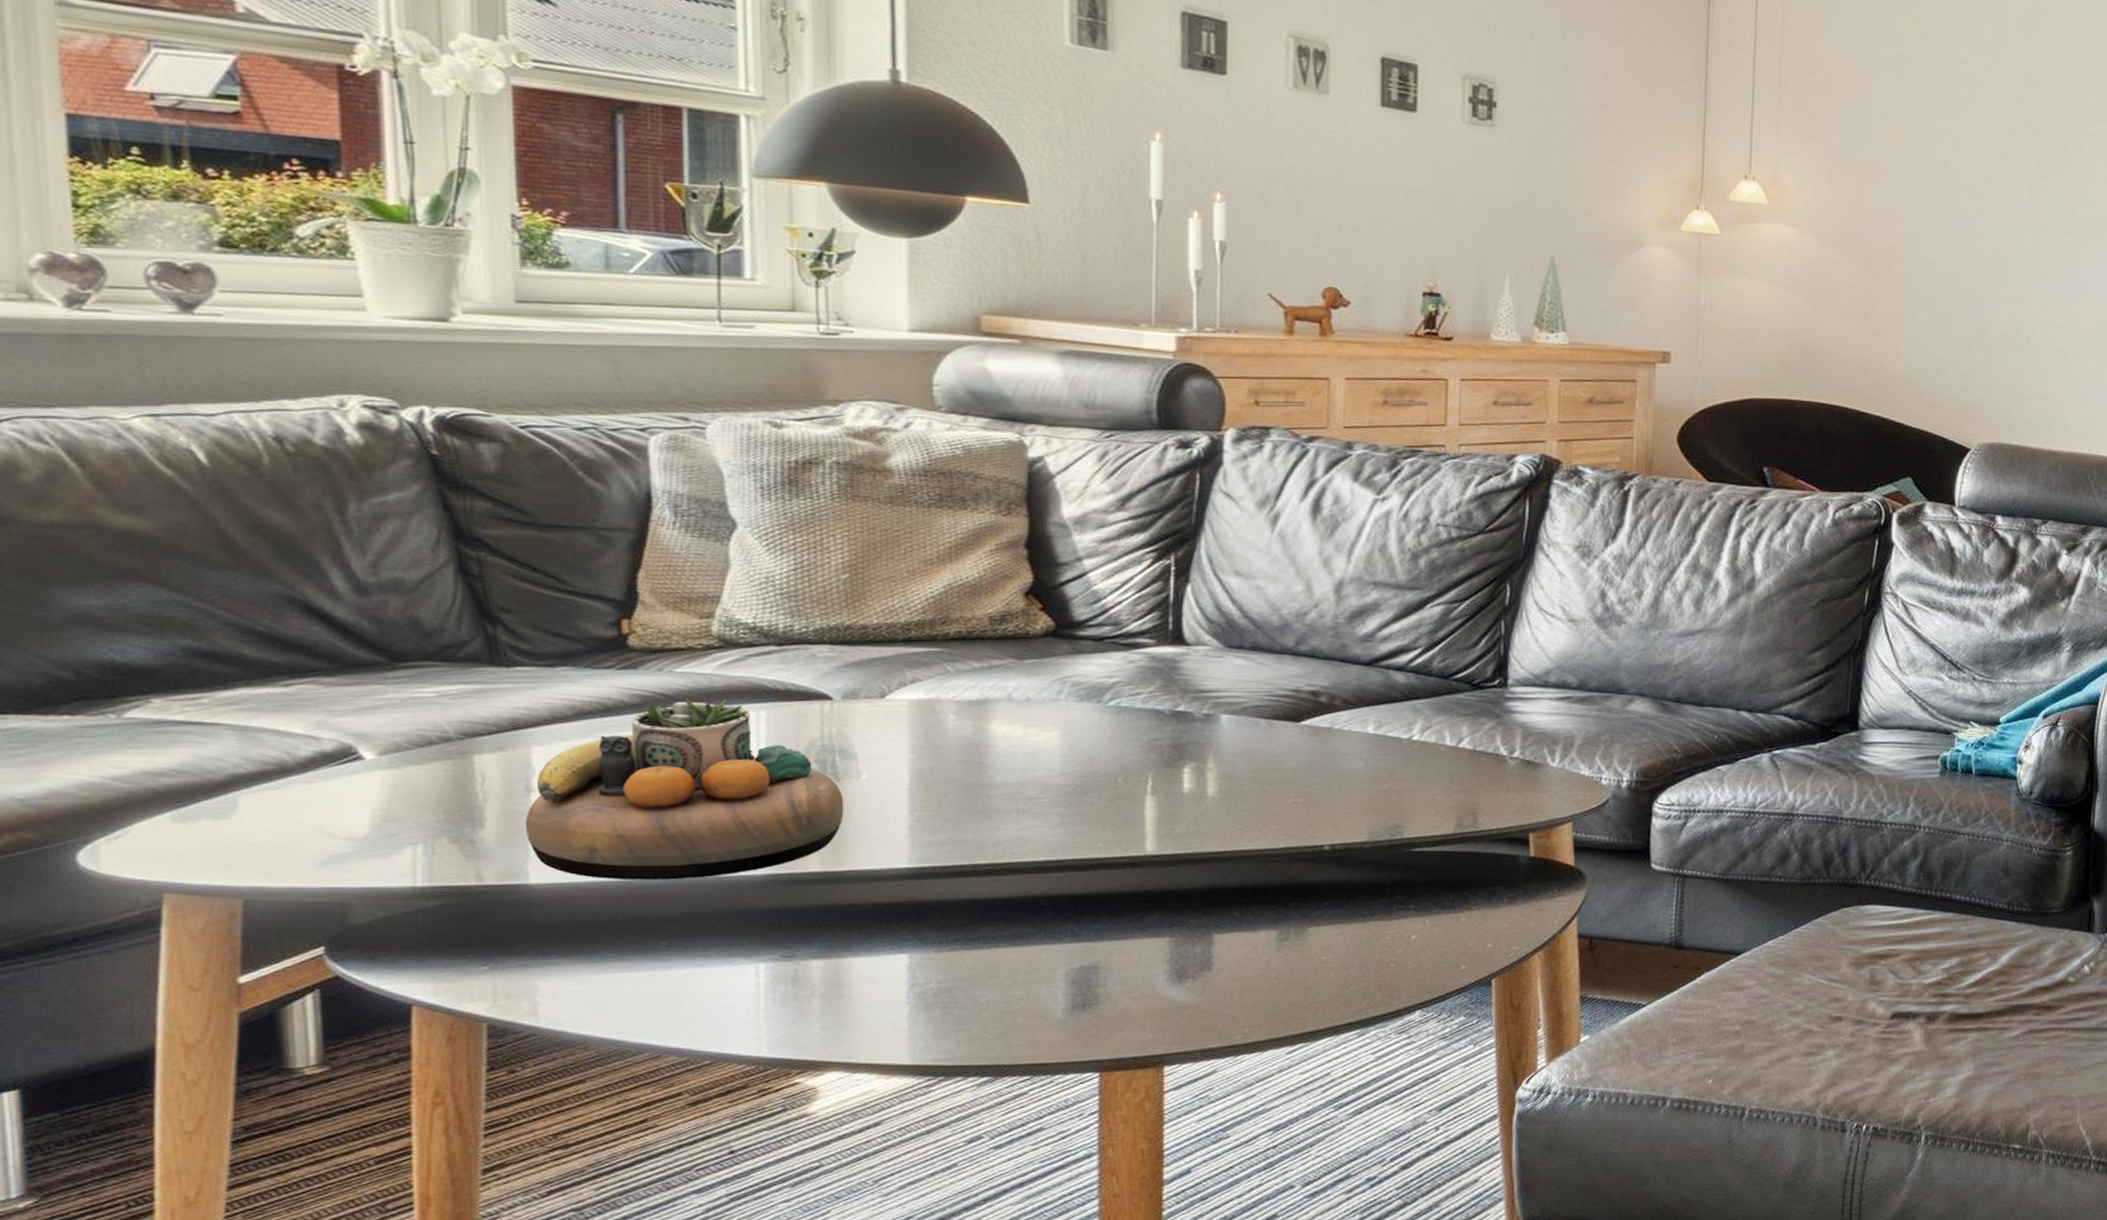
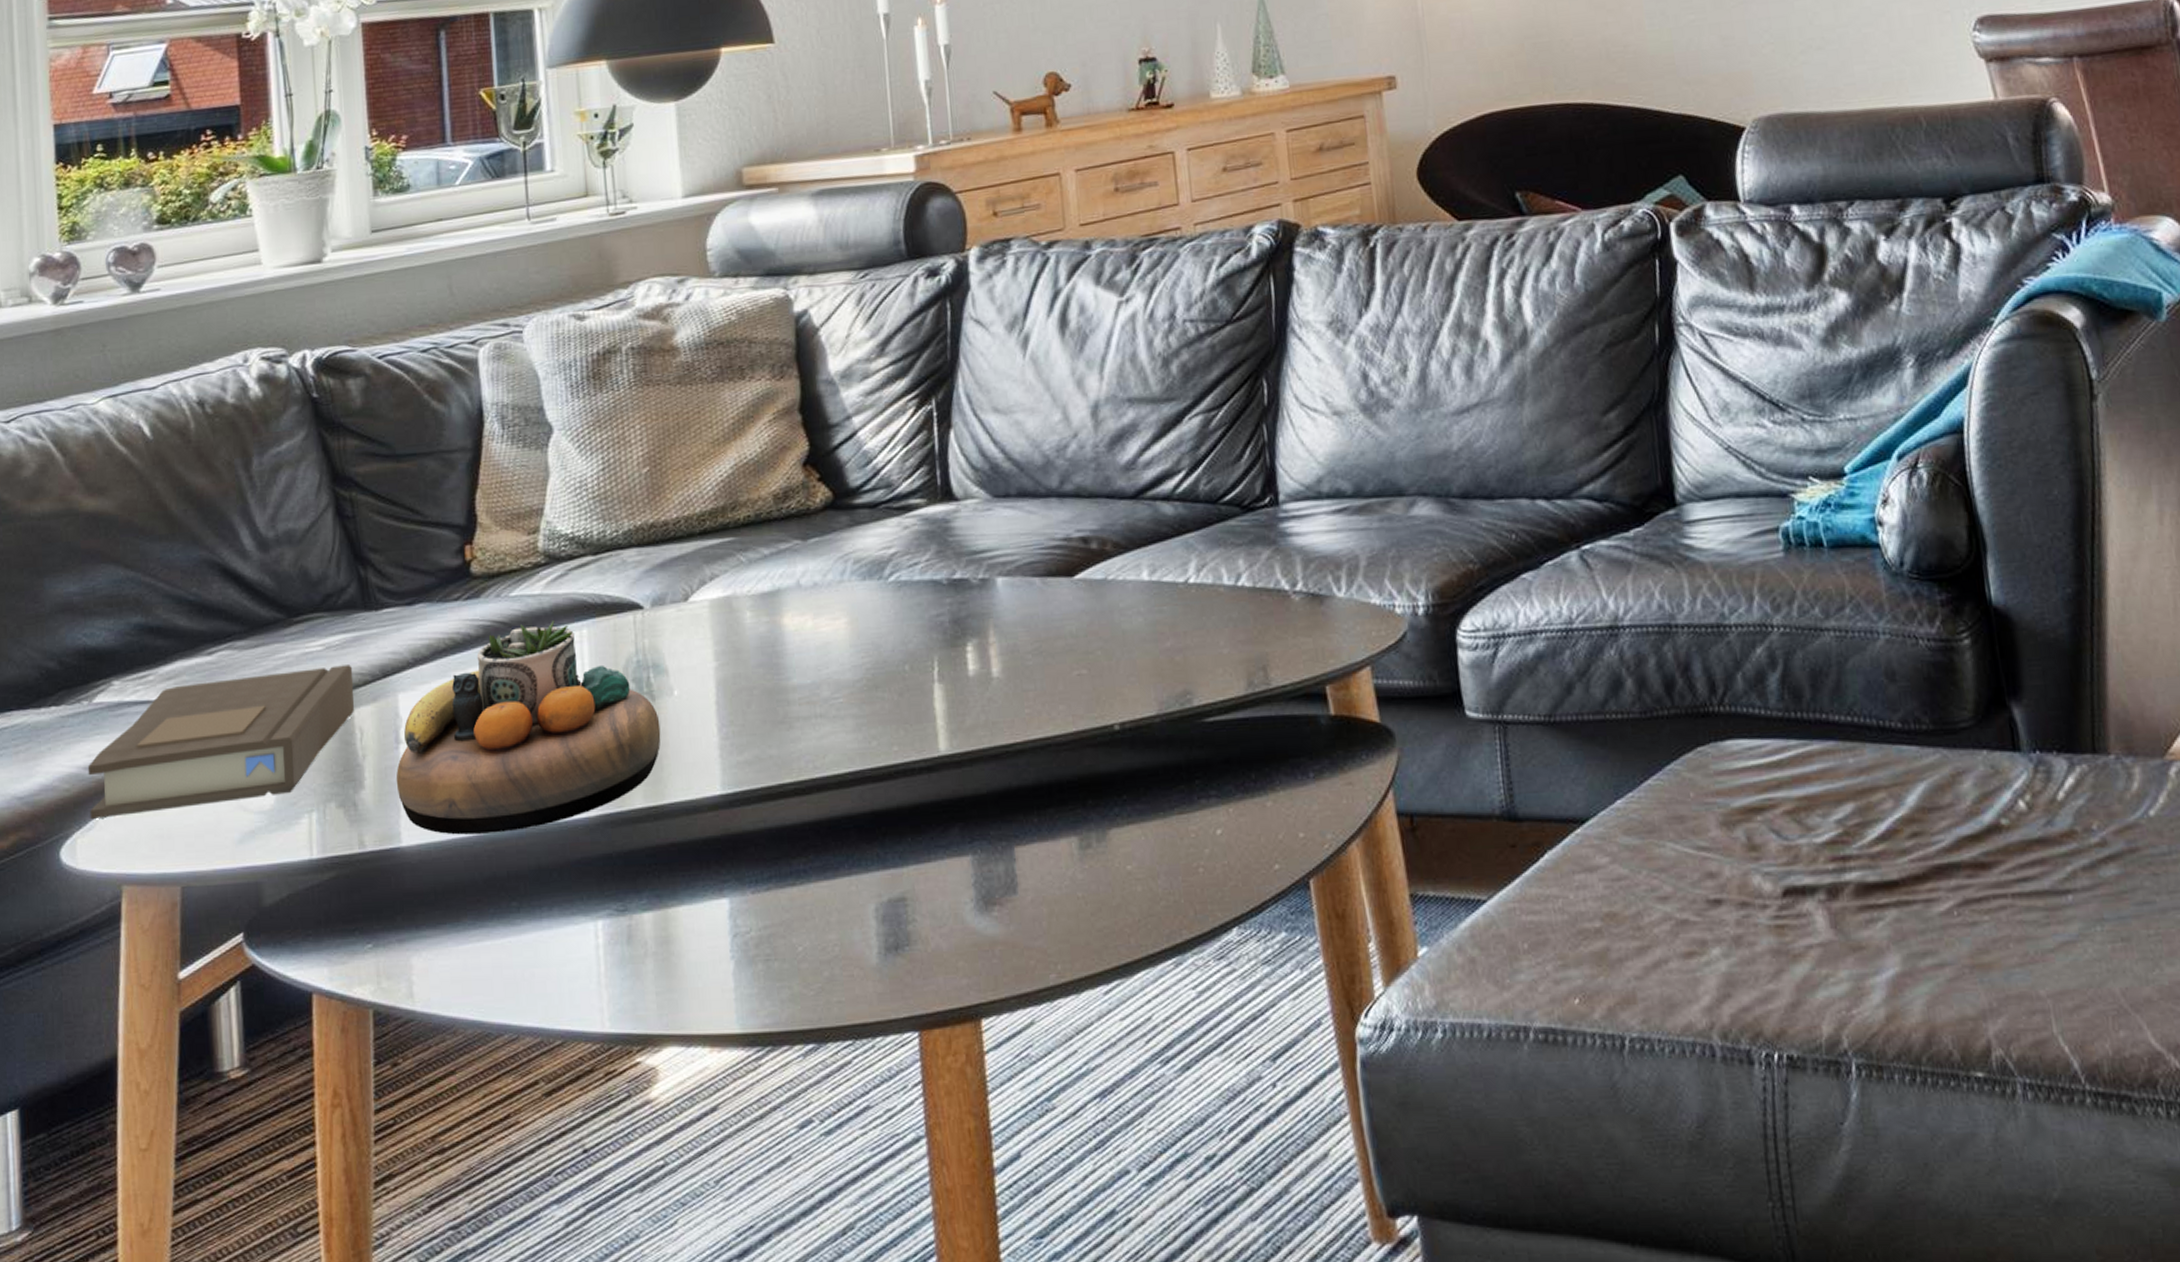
book: none [115,711,476,829] -> present [87,665,355,820]

